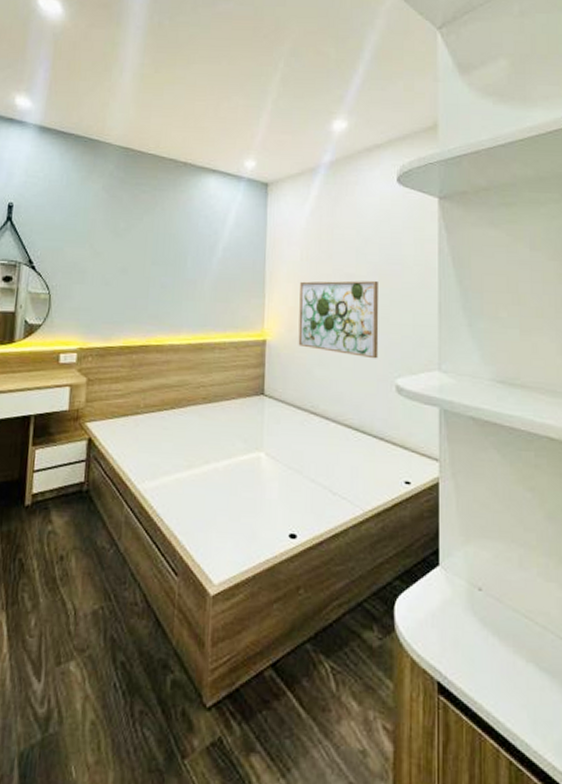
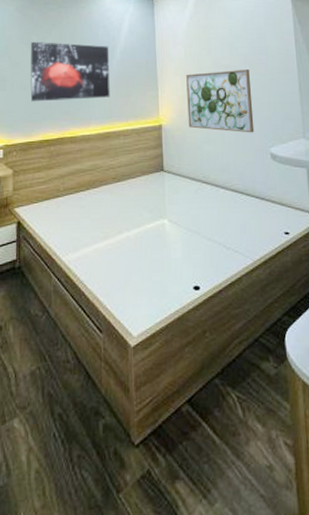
wall art: none [112,228,210,302] -> present [30,41,110,101]

